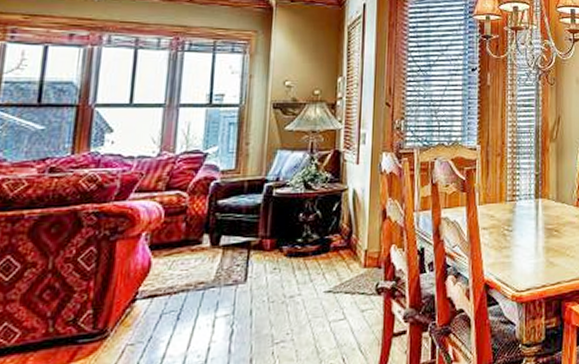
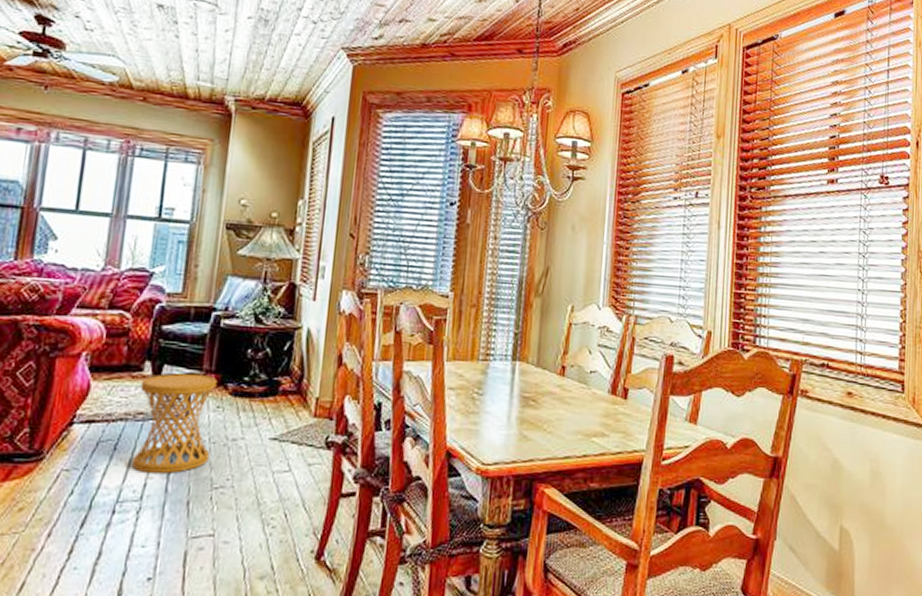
side table: none [195,240,273,338] -> present [132,373,218,475]

